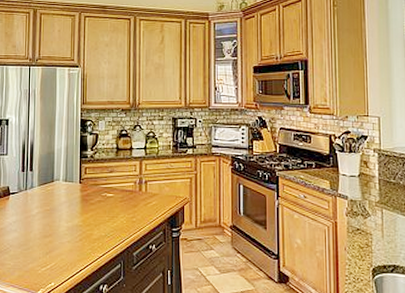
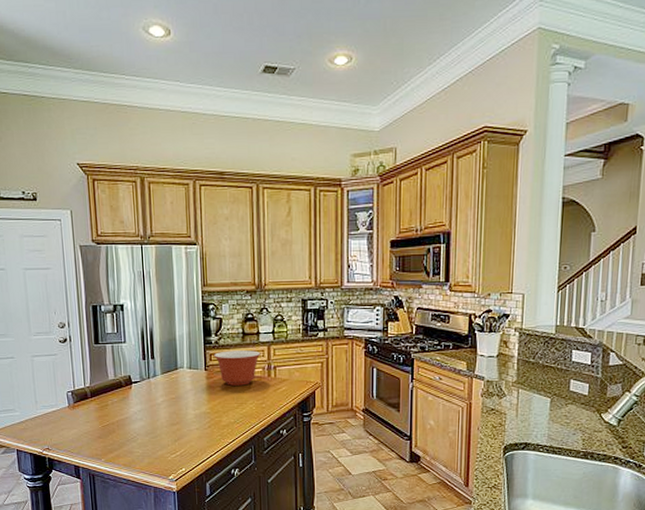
mixing bowl: none [89,165,133,199] -> present [214,350,261,386]

